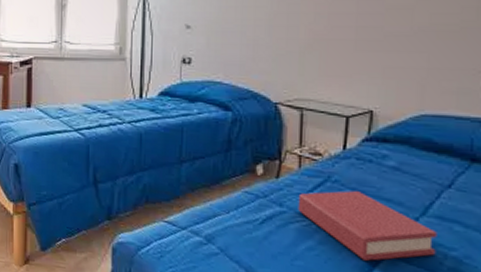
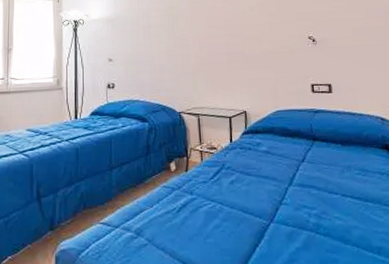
hardback book: present [298,190,437,261] -> none [203,174,304,229]

